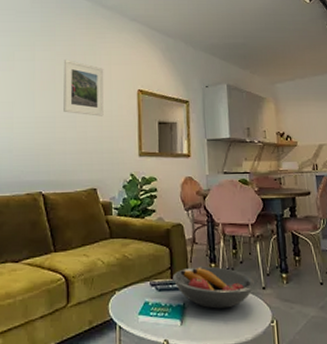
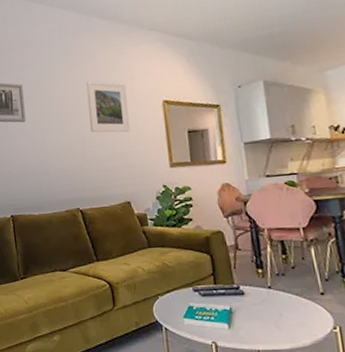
fruit bowl: present [172,266,256,309] -> none [216,272,312,314]

